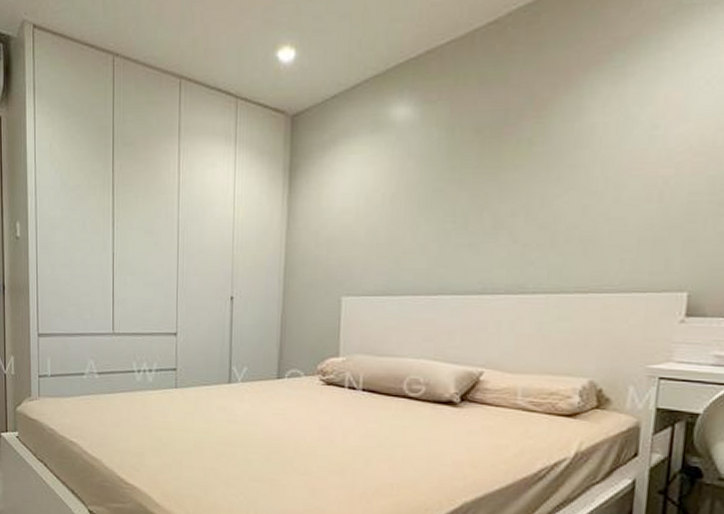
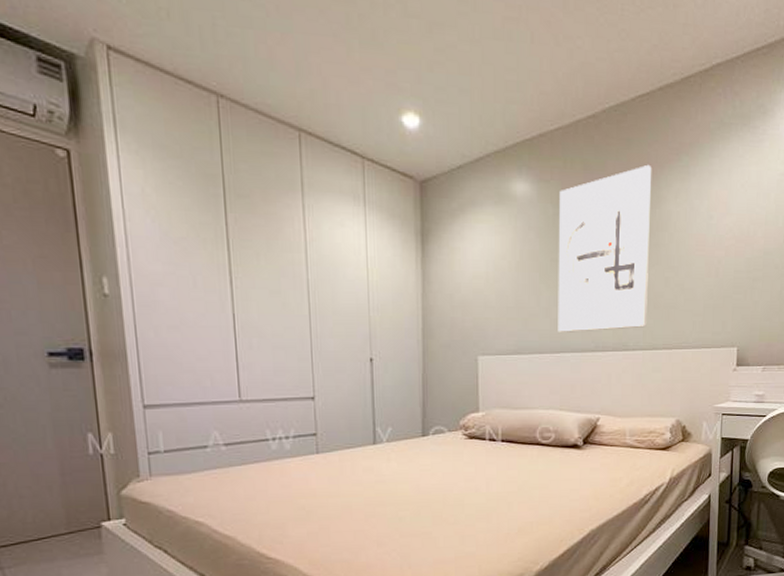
wall art: none [436,69,572,272] -> present [558,164,652,332]

